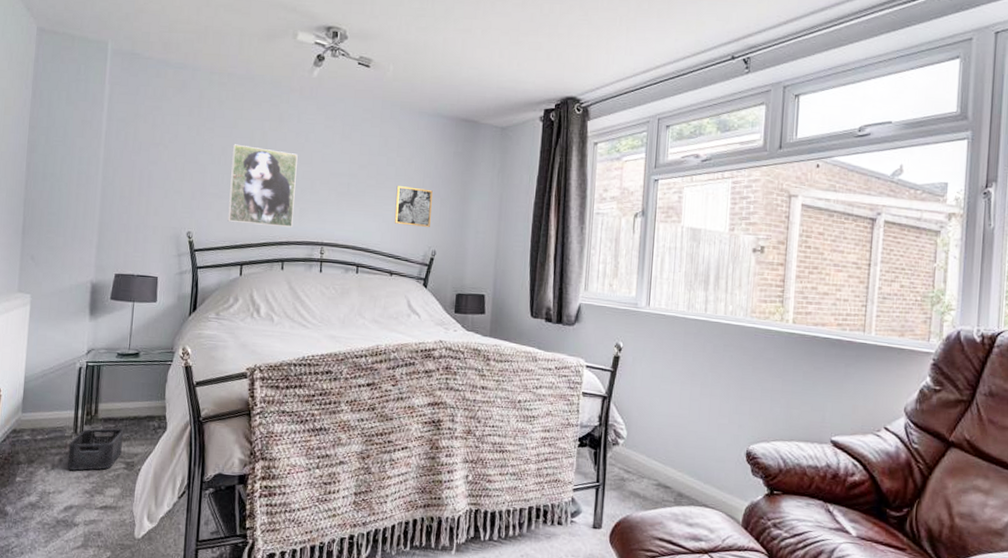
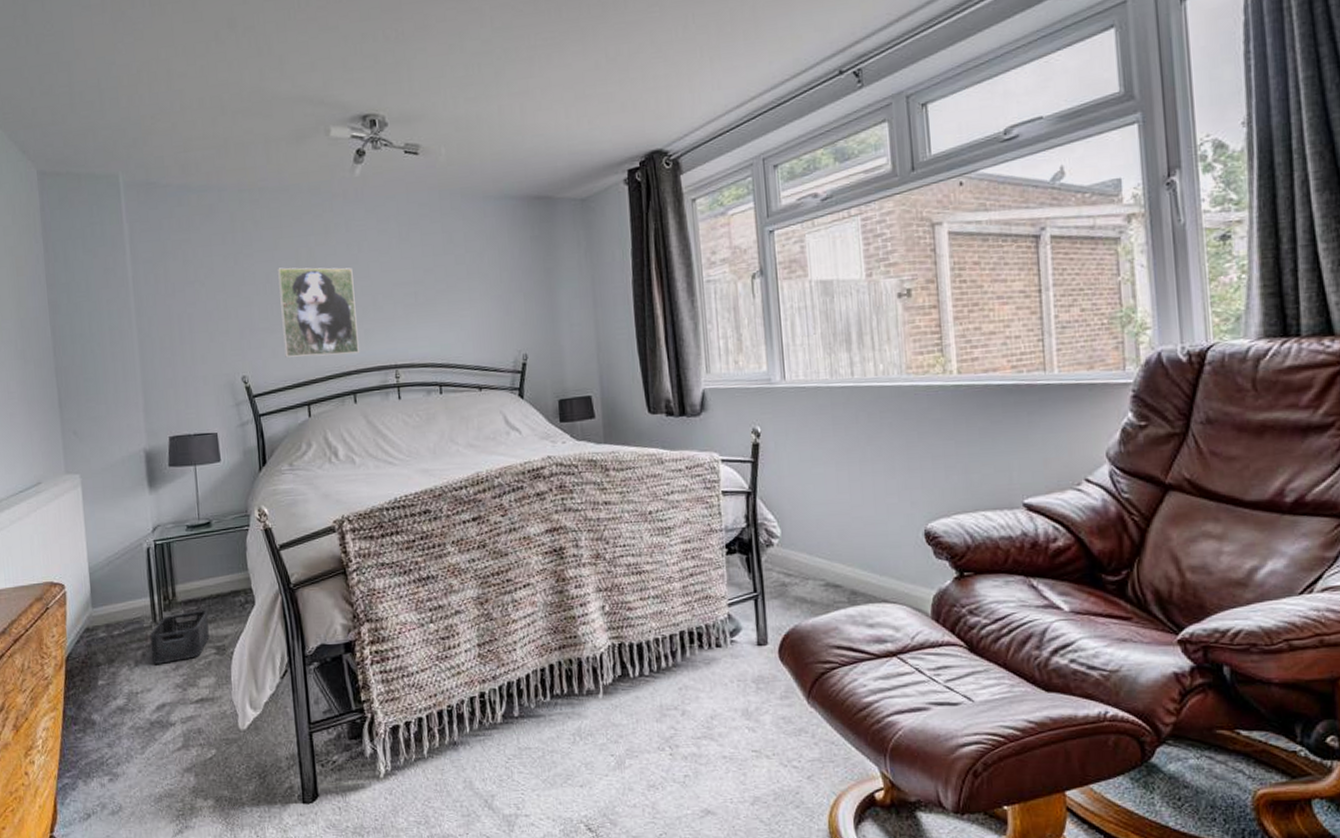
wall art: present [394,186,433,227] -> none [470,284,516,330]

